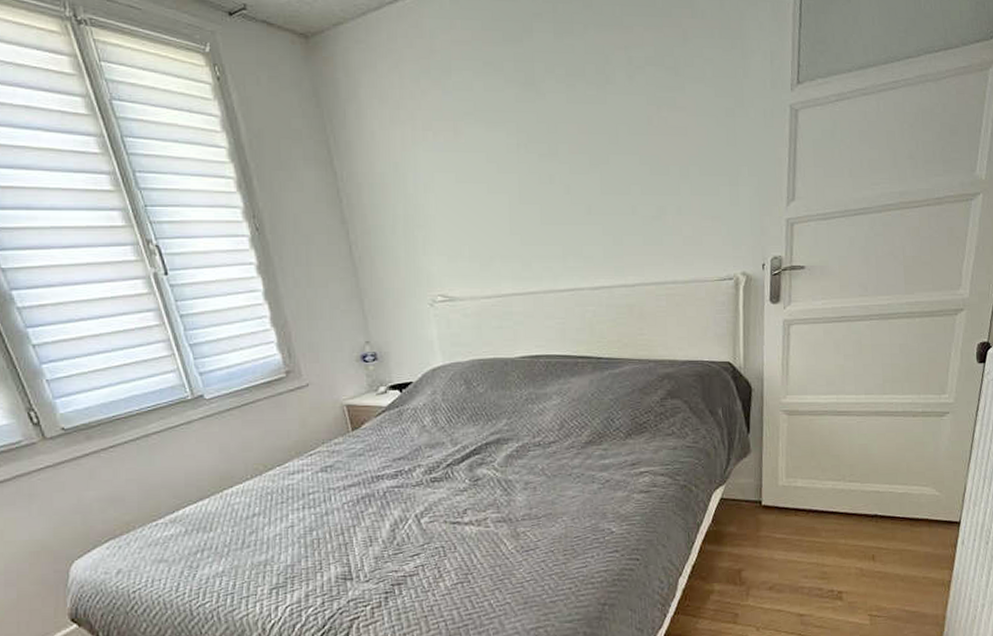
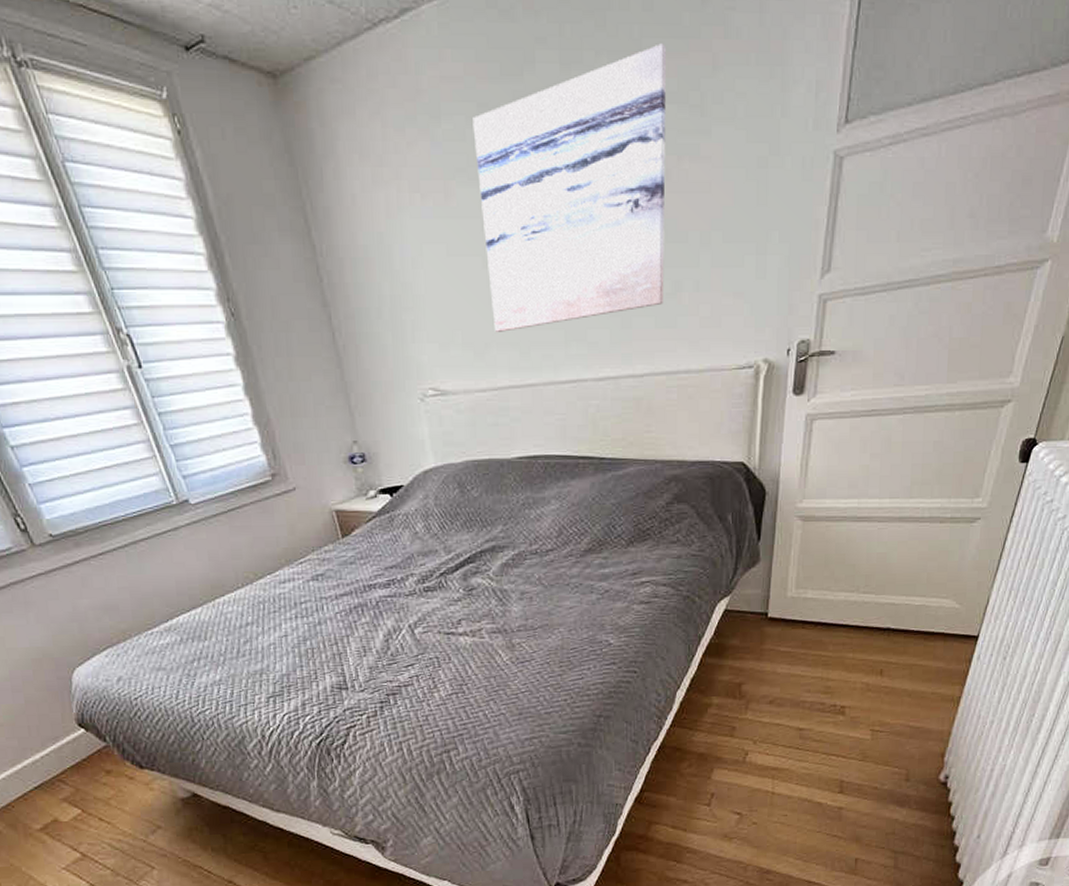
wall art: none [479,20,650,247] -> present [473,43,667,332]

